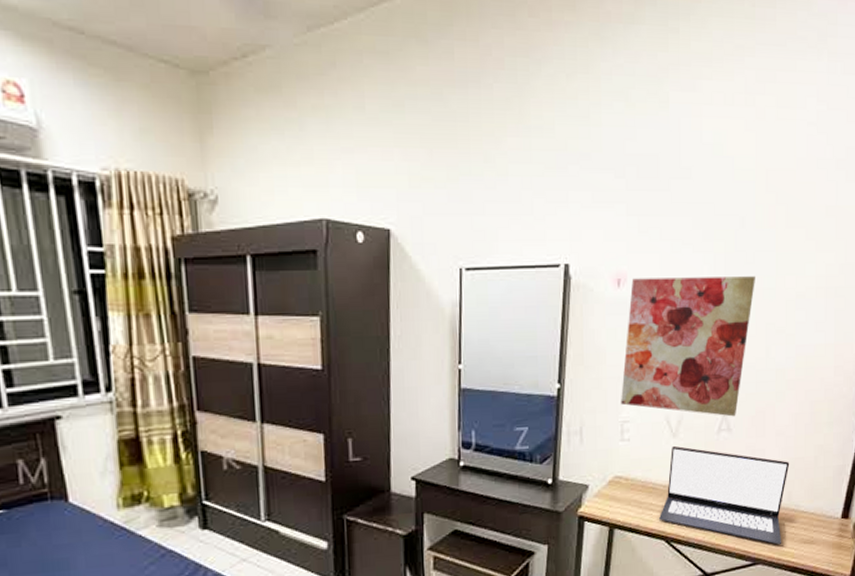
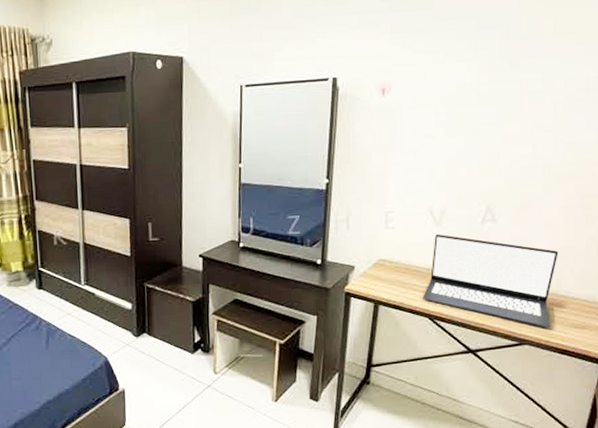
wall art: present [621,276,755,417] -> none [385,81,521,209]

